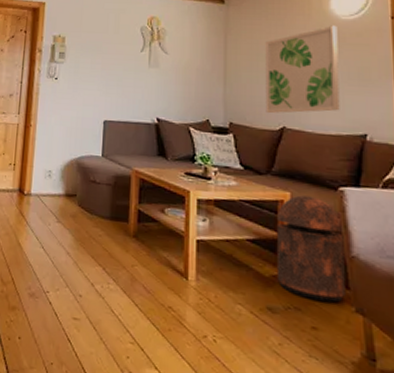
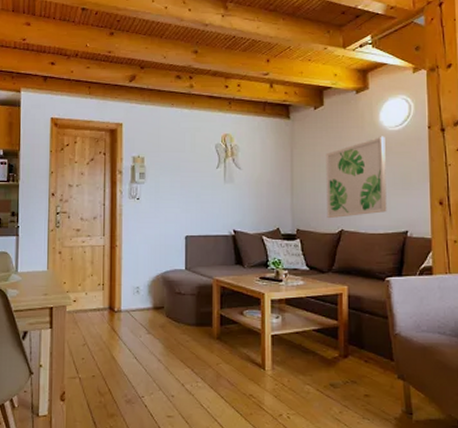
trash can: present [276,195,346,303] -> none [336,288,390,373]

